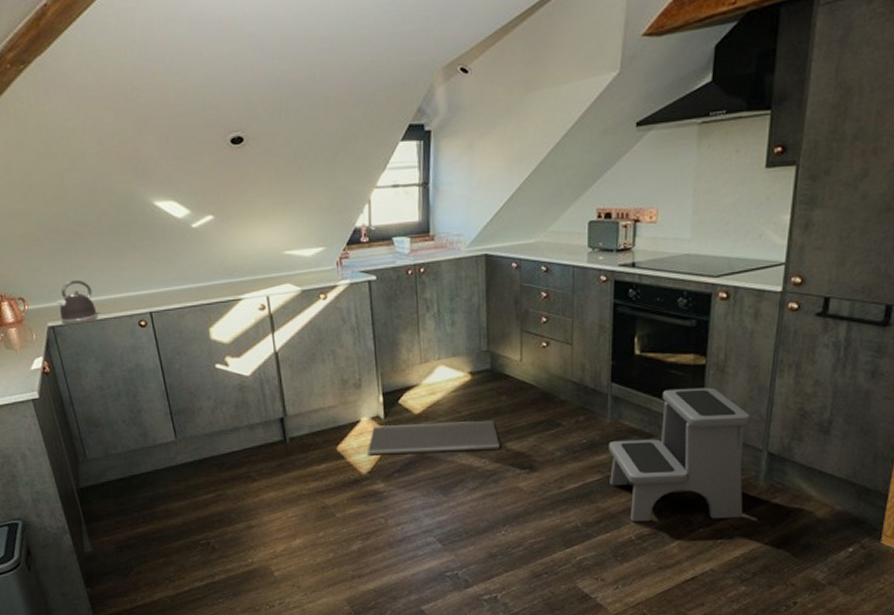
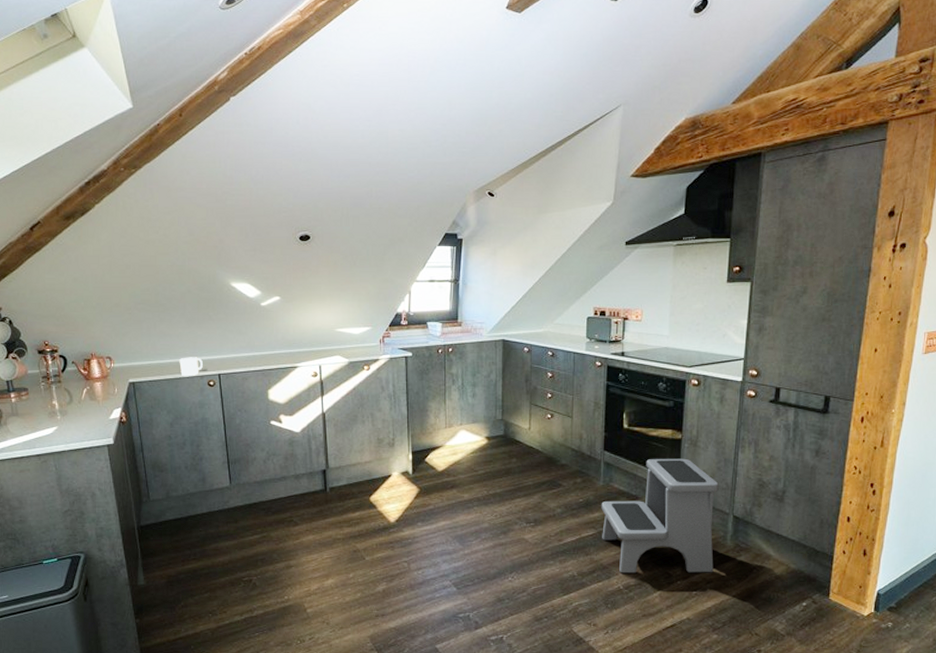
kettle: present [56,279,99,325] -> none [139,344,174,382]
mug: none [102,293,131,317] -> present [179,357,203,377]
door mat: present [366,420,501,456] -> none [395,478,510,506]

